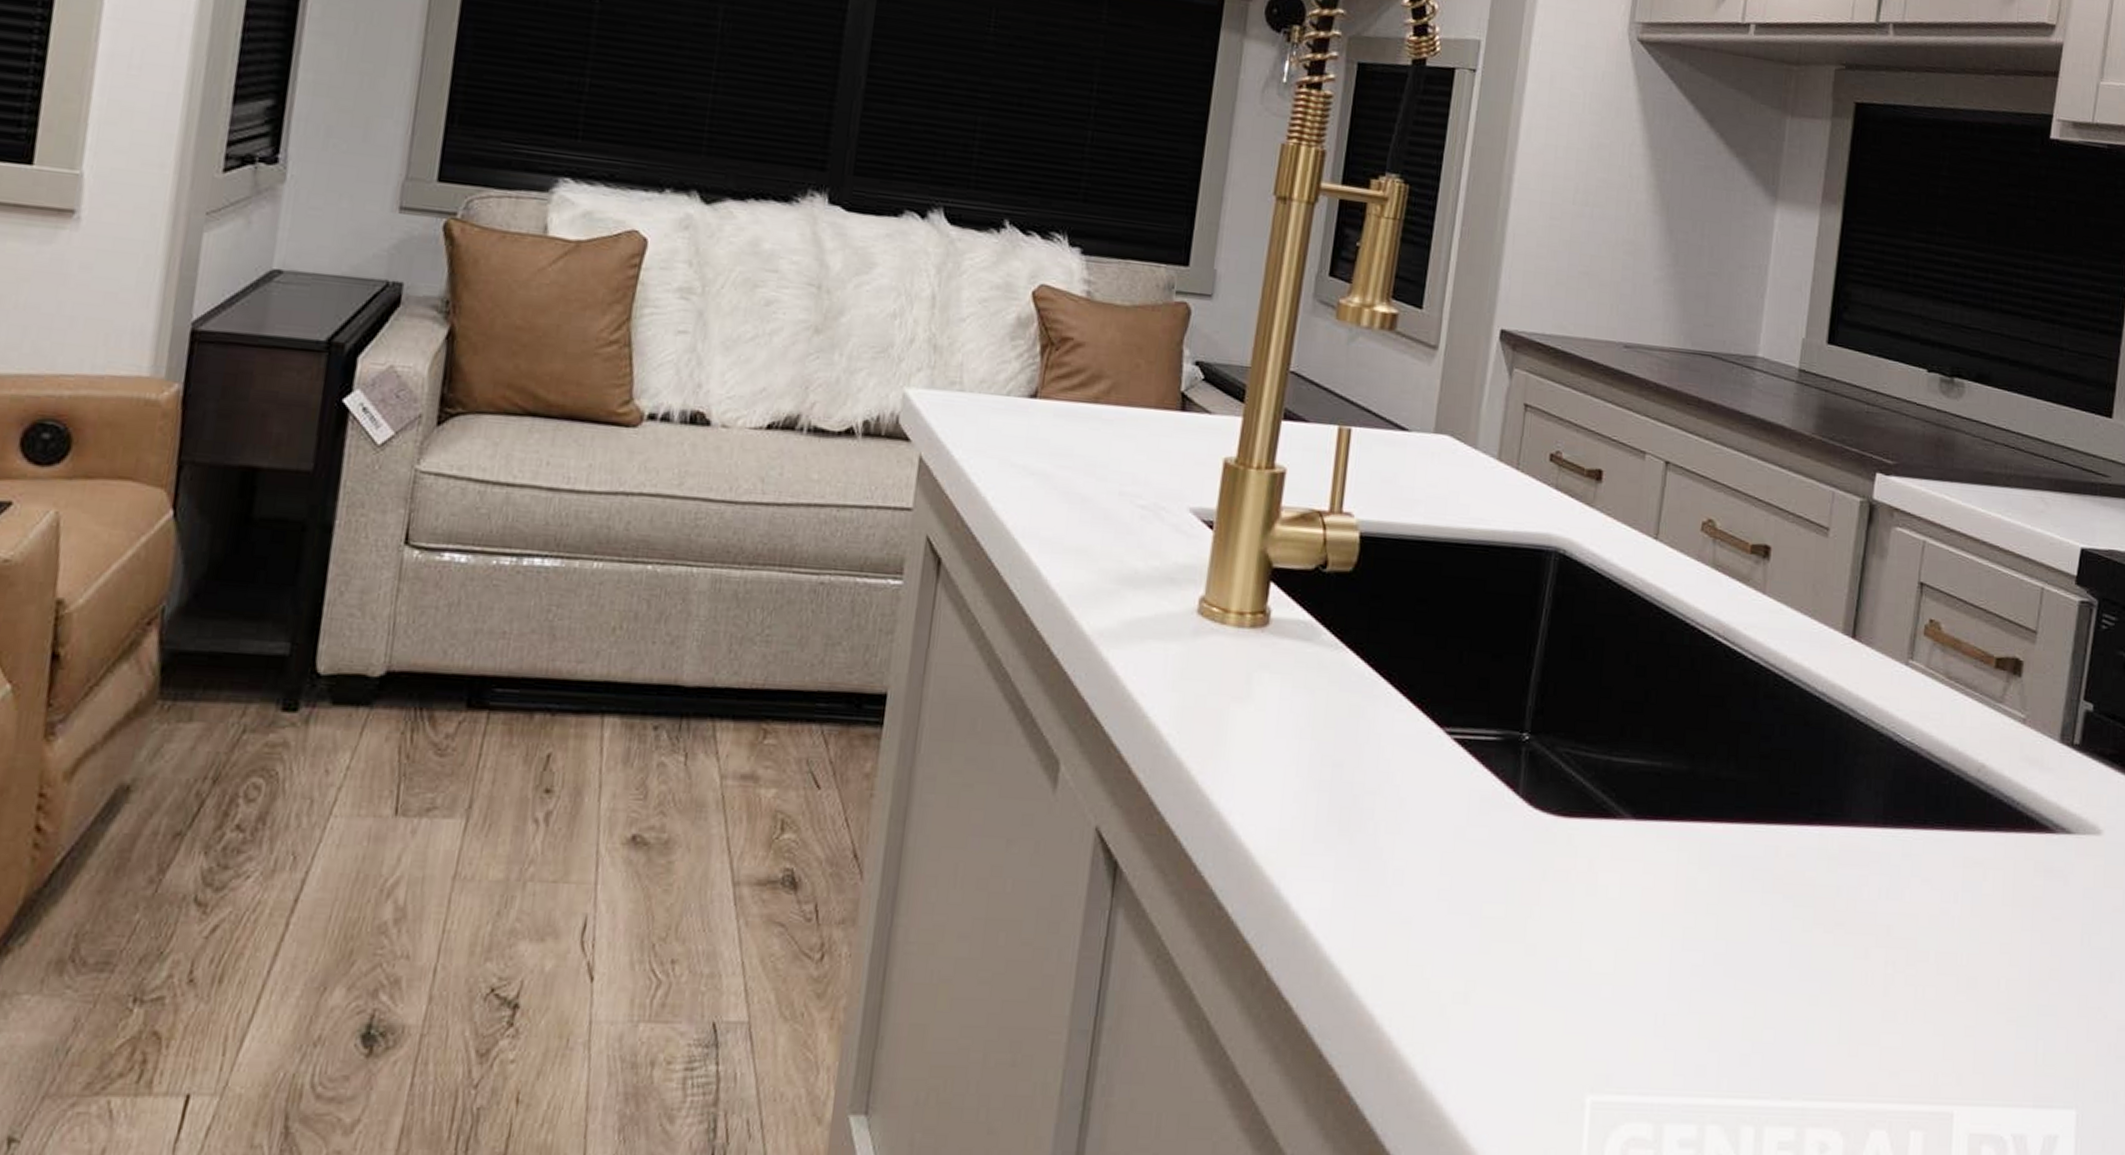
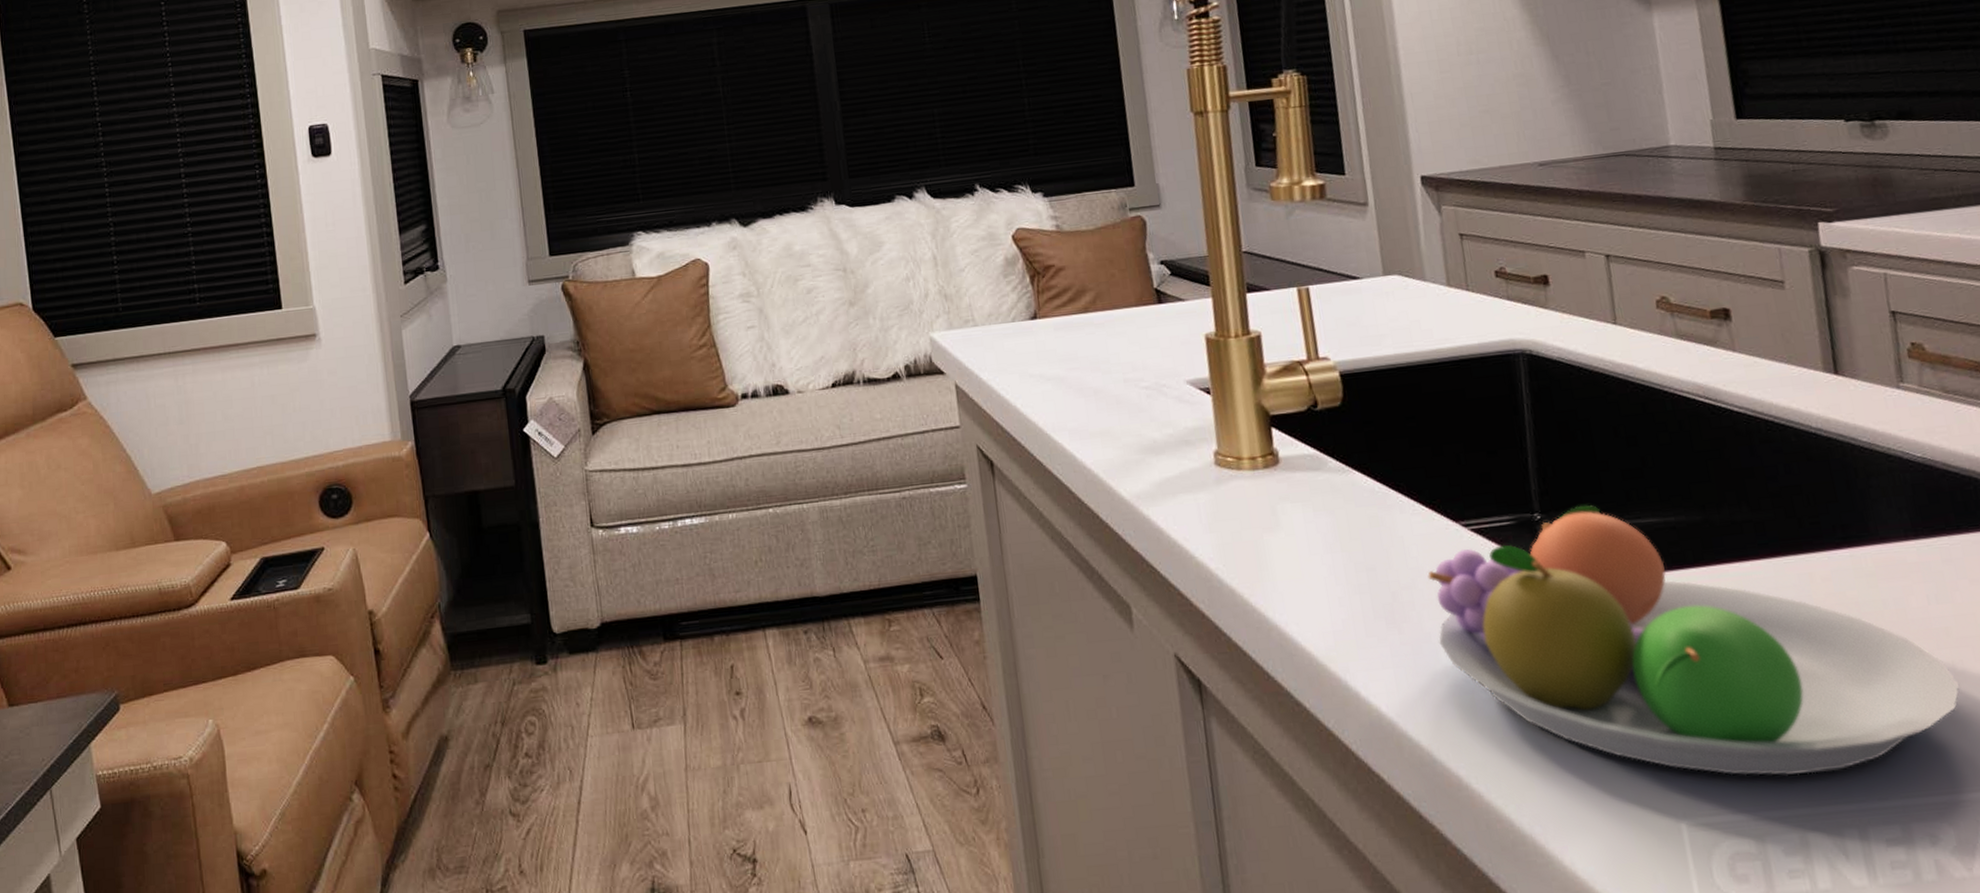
fruit bowl: none [1389,732,1886,1062] -> present [1427,505,1960,776]

